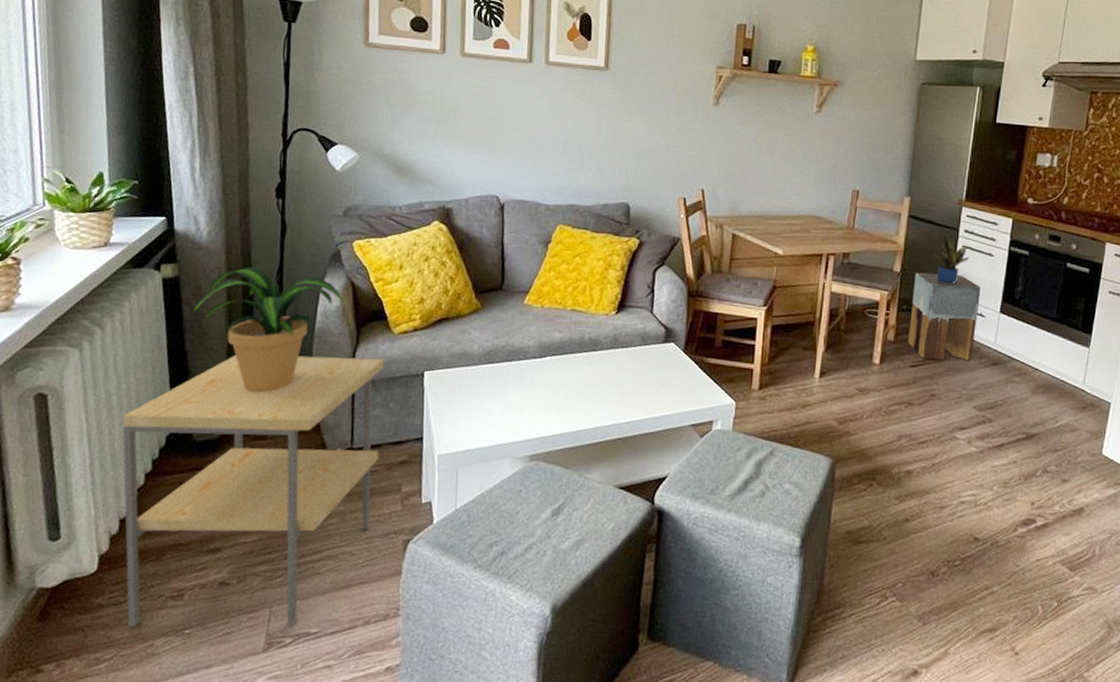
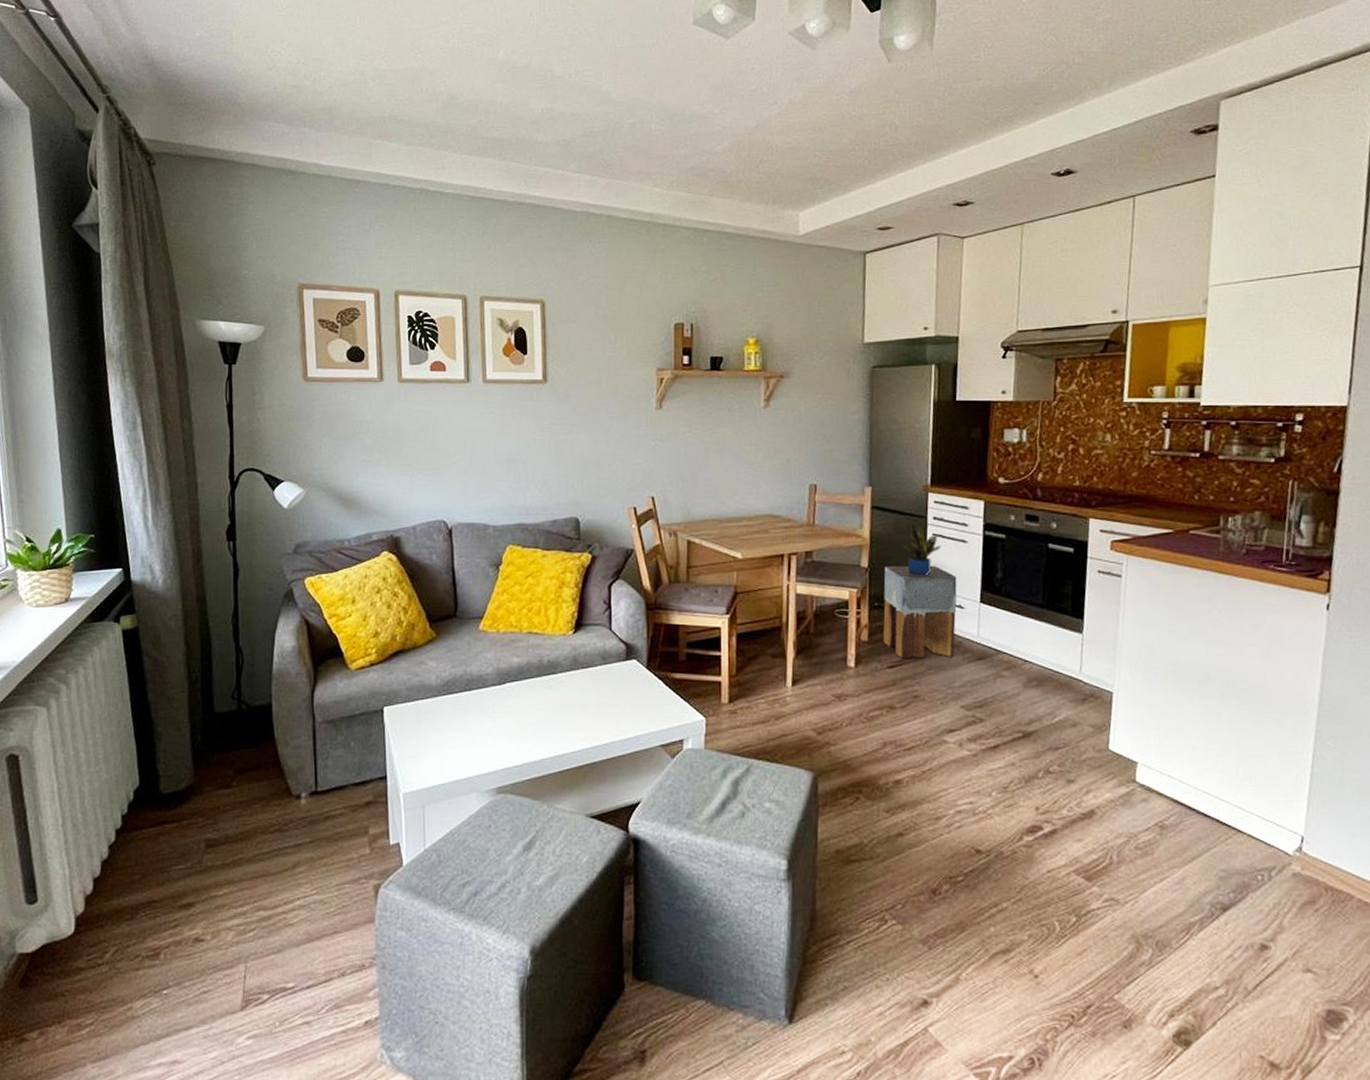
side table: present [122,354,385,627] -> none [91,697,344,990]
potted plant: present [193,267,345,393] -> none [153,612,300,740]

